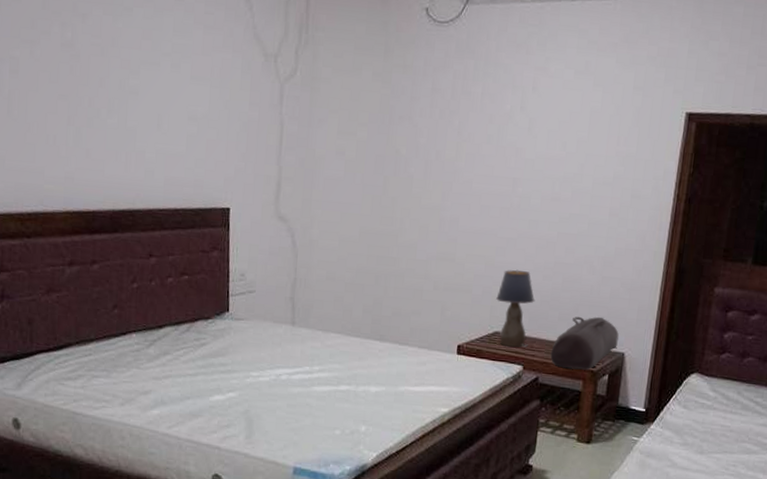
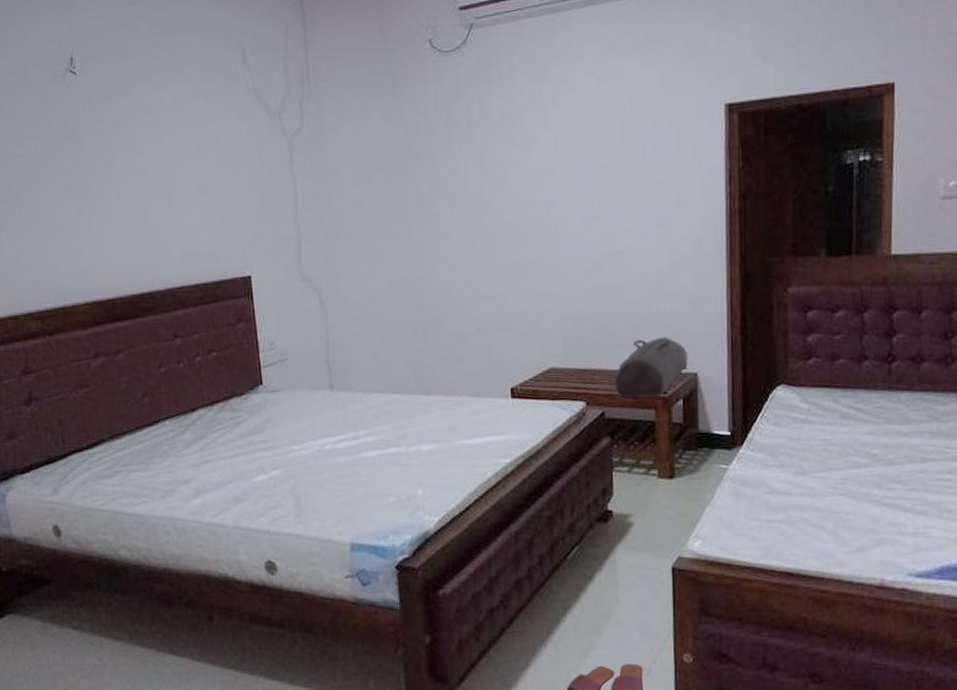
table lamp: present [496,269,535,348] -> none [546,298,589,384]

